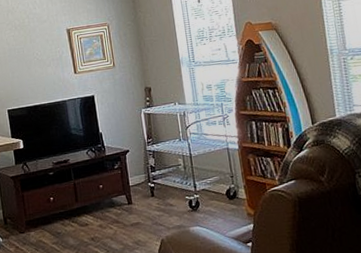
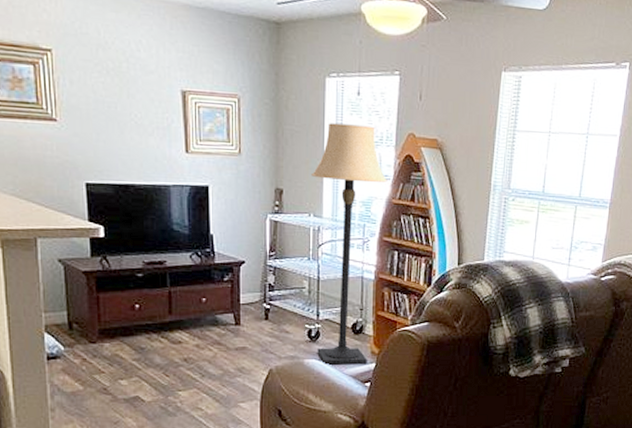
lamp: none [171,23,246,230] -> present [311,123,388,365]

